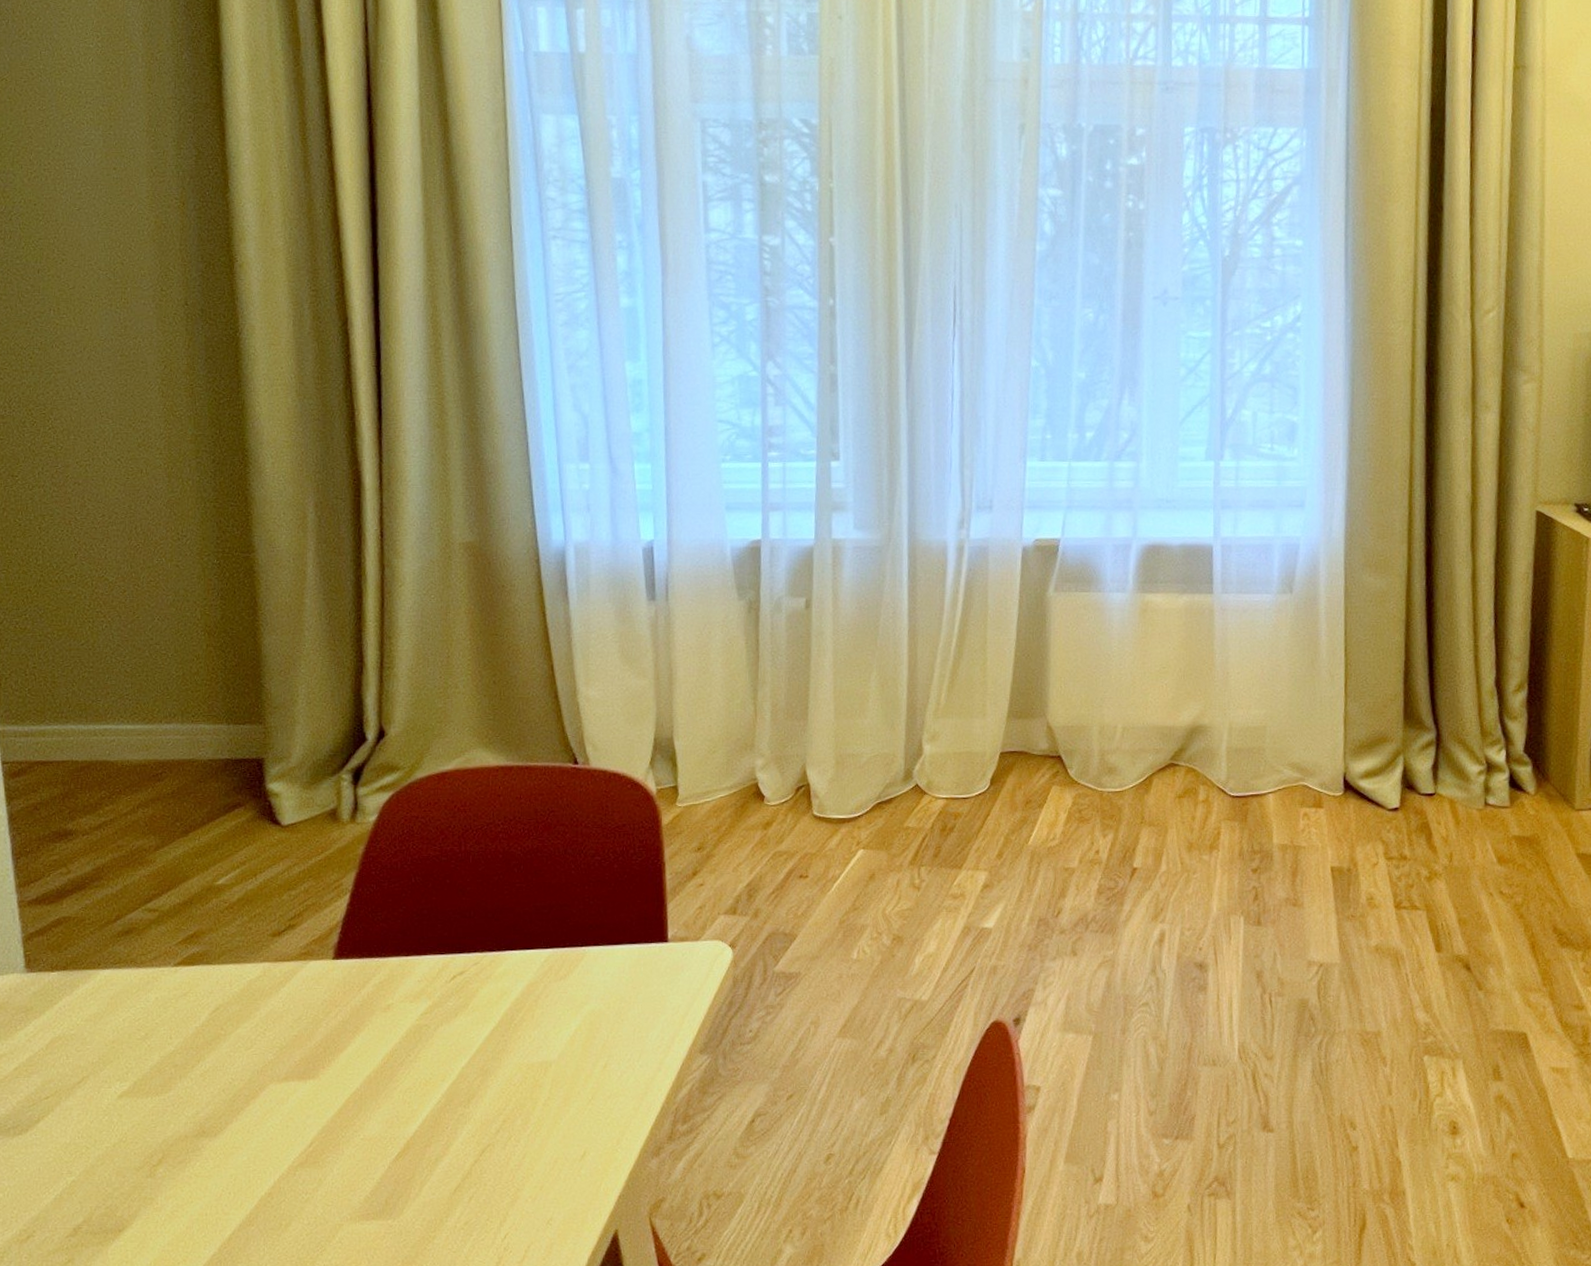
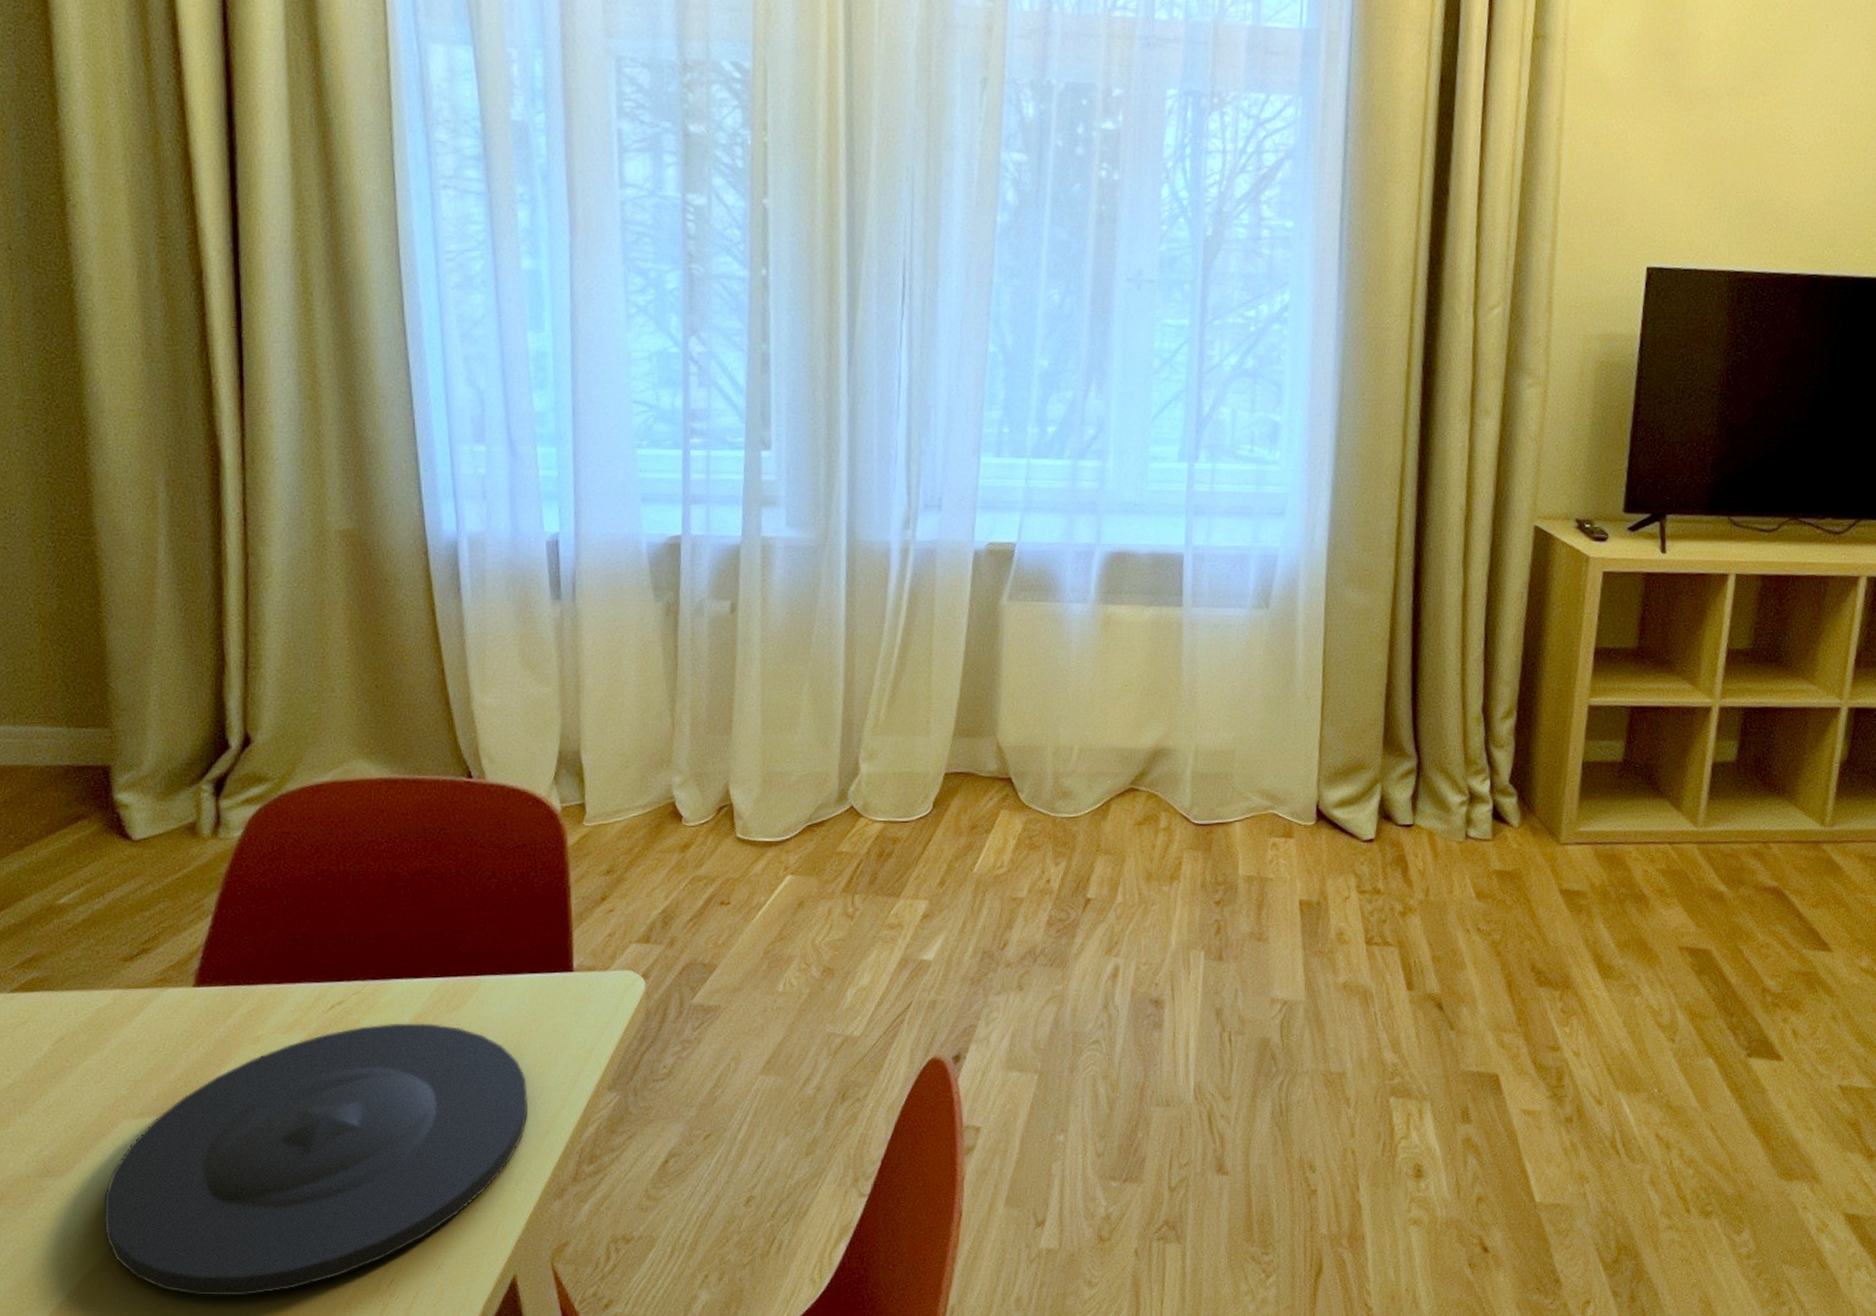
plate: none [251,991,629,1250] -> present [103,1023,529,1296]

